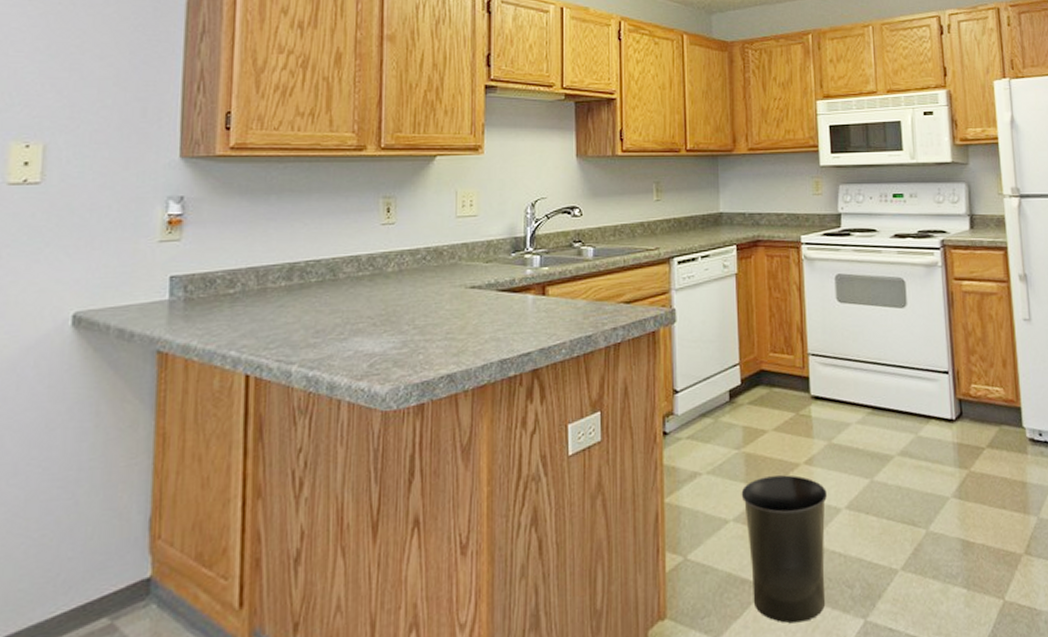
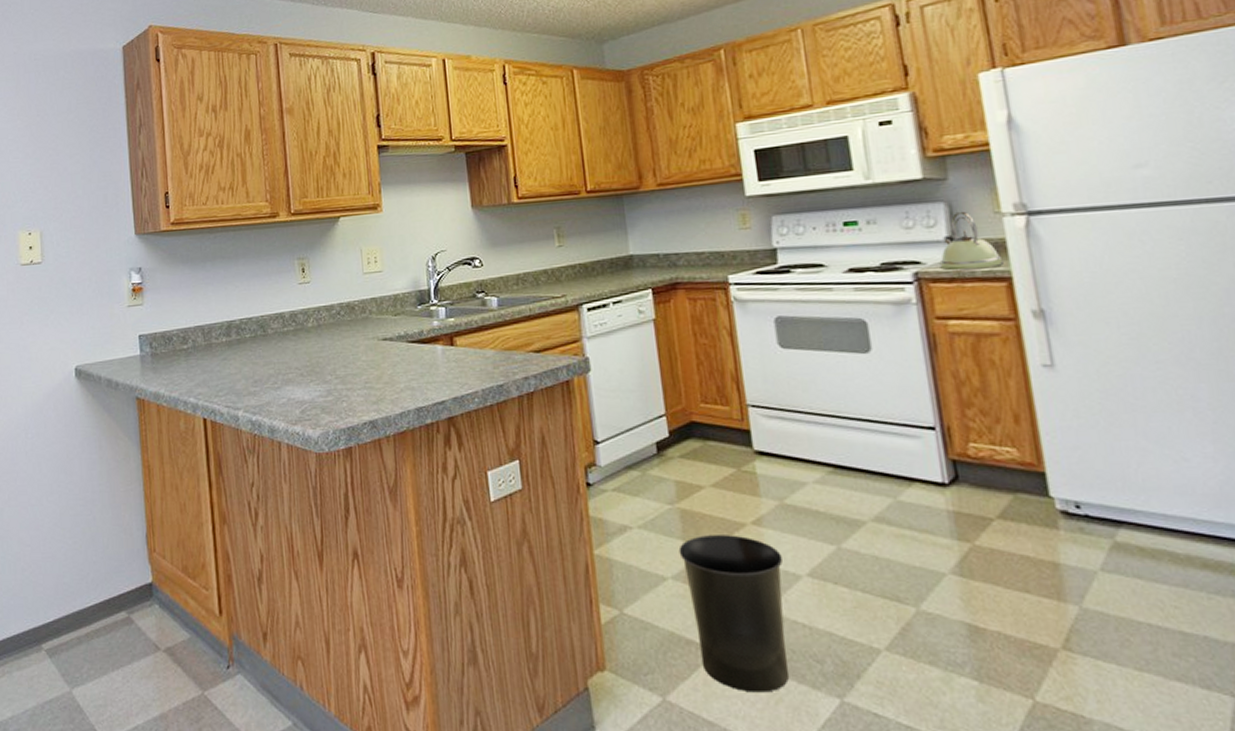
kettle: none [959,191,1002,240] -> present [939,211,1003,271]

